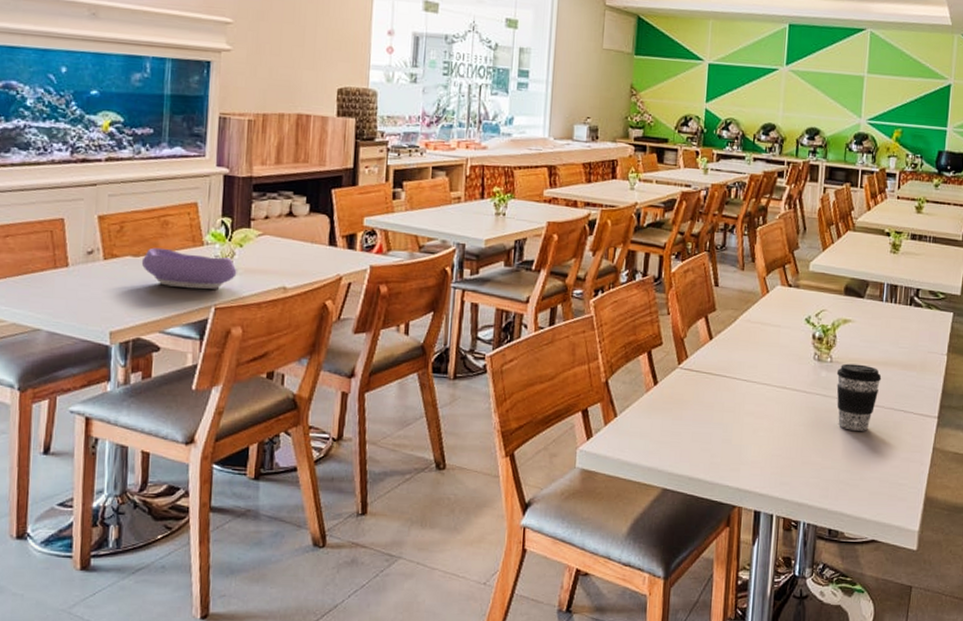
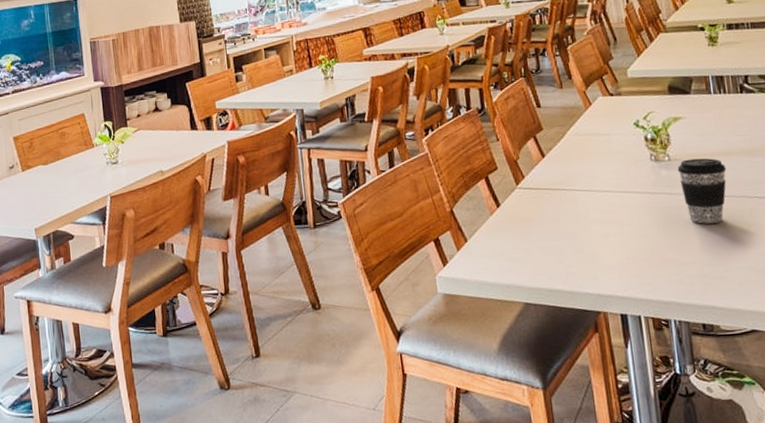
bowl: present [141,247,237,290] -> none [49,154,123,185]

